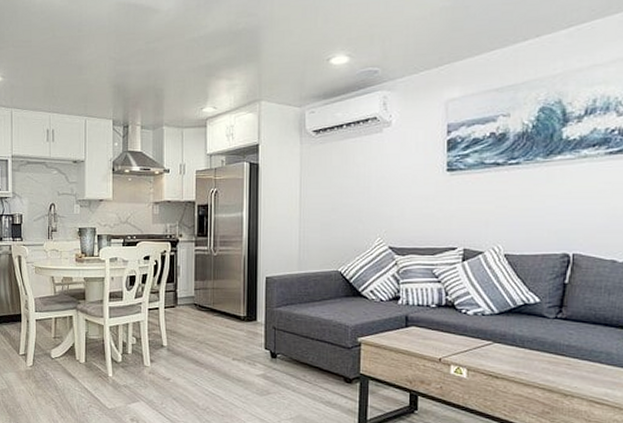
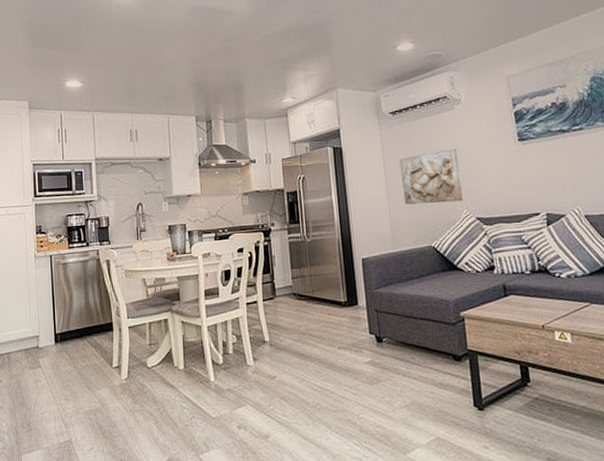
relief sculpture: none [316,174,379,229] -> present [399,149,463,205]

